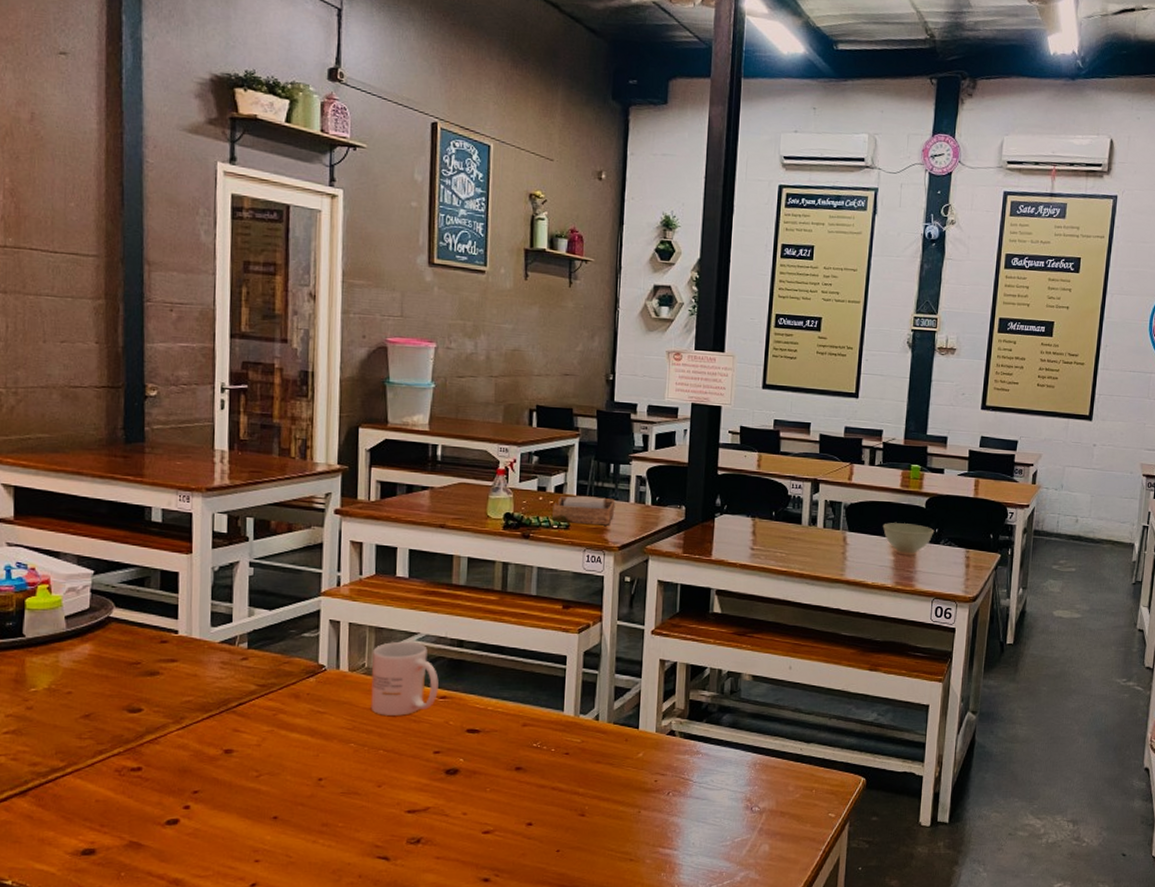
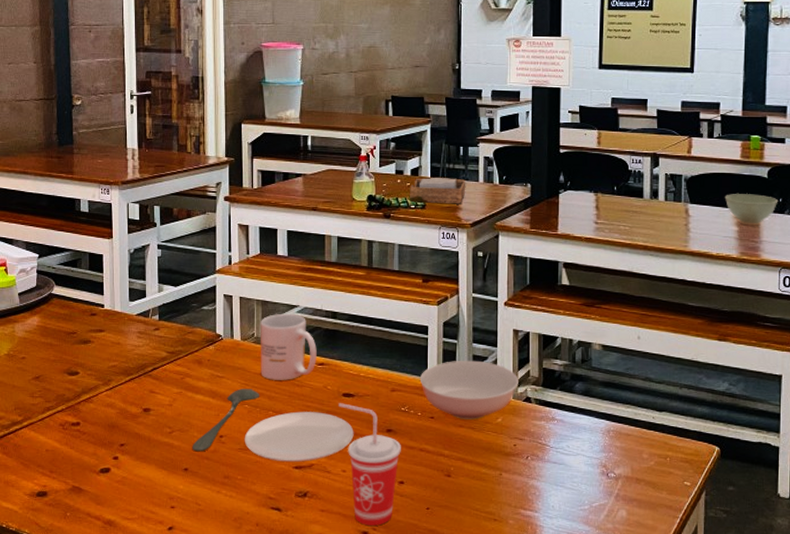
spoon: none [283,725,370,797] -> present [192,389,260,452]
plate: none [348,750,478,807] -> present [244,411,354,463]
beverage cup: none [460,740,531,872] -> present [338,403,401,526]
bowl: none [554,692,663,755] -> present [419,360,519,420]

